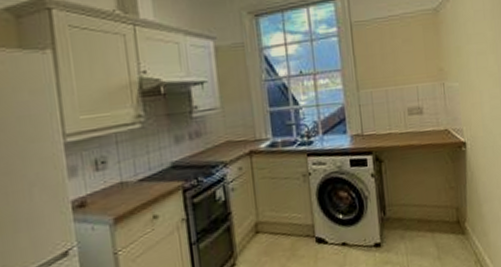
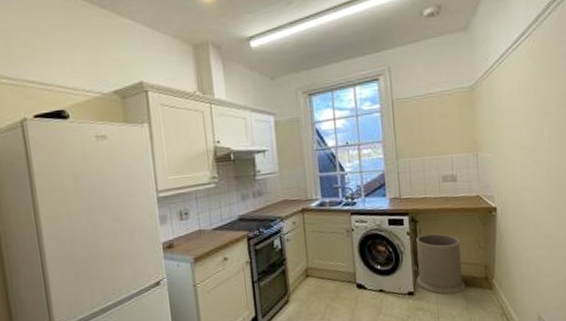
trash can: none [382,173,437,244] -> present [416,233,466,295]

